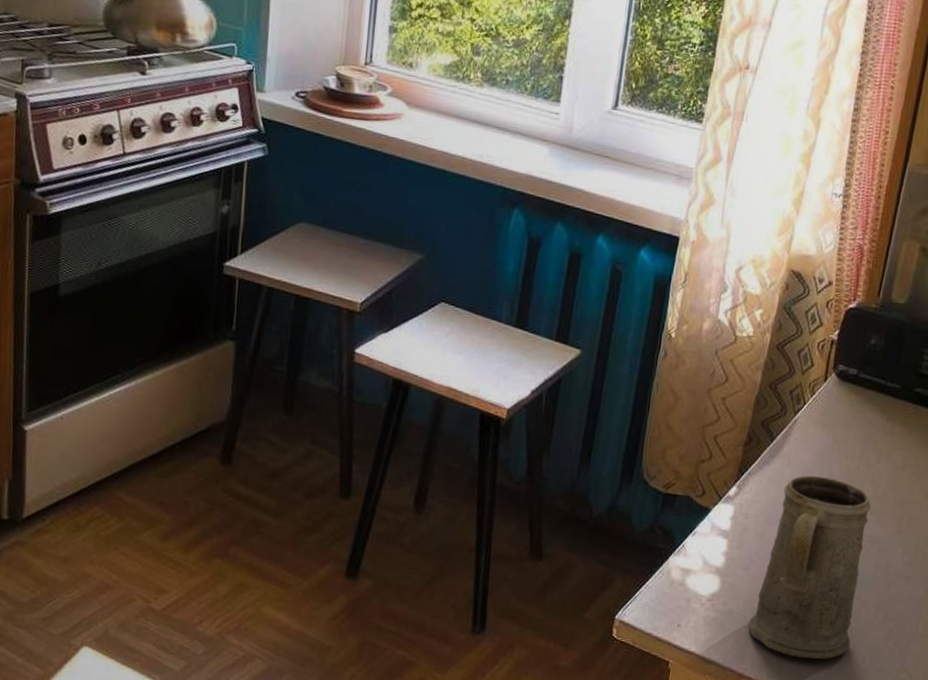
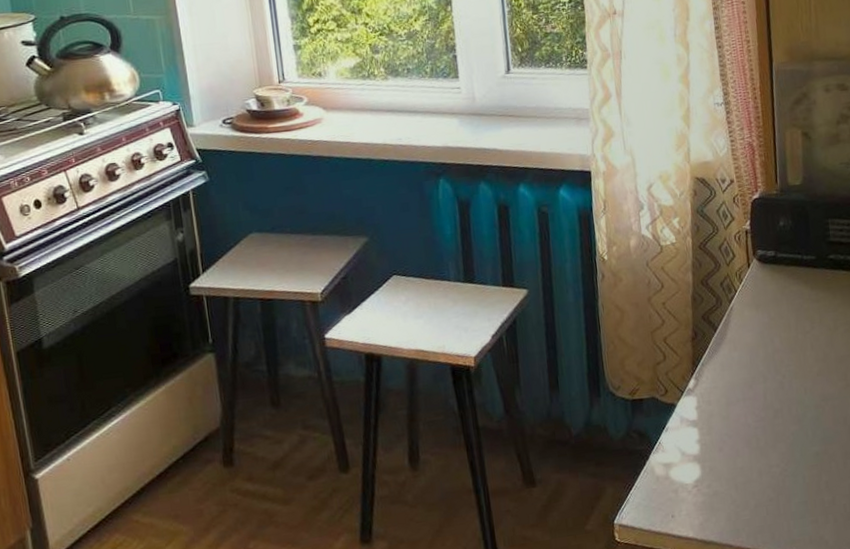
mug: present [748,475,872,660] -> none [734,351,830,520]

